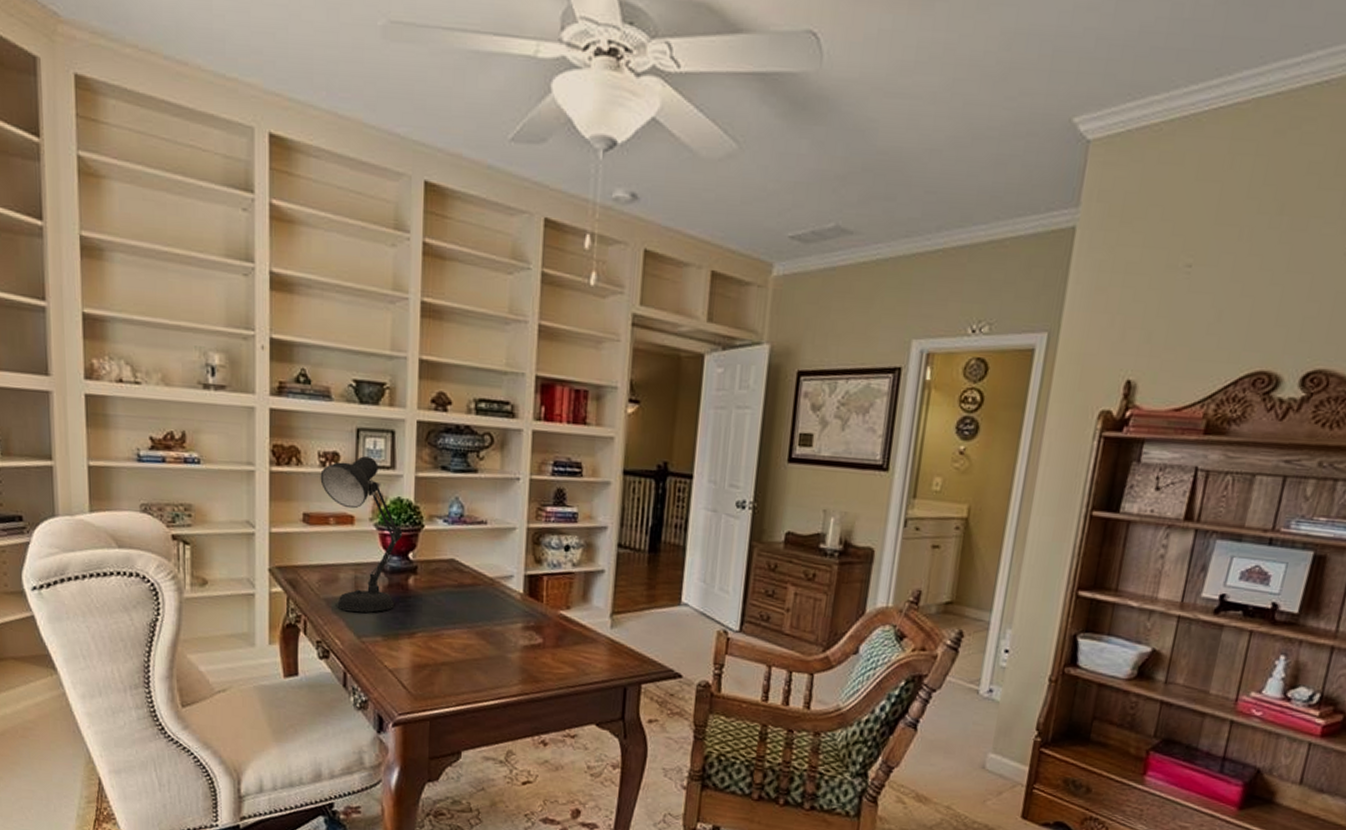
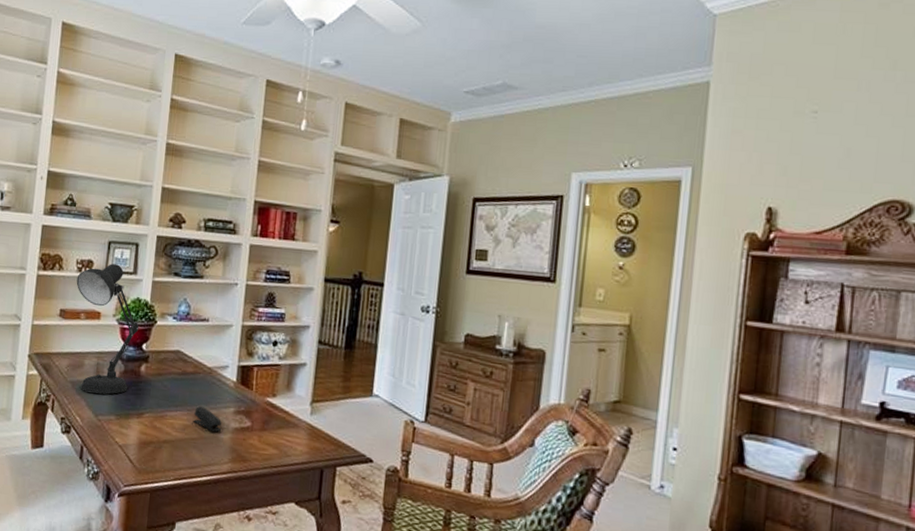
stapler: none [475,623,509,651] -> present [193,406,222,432]

